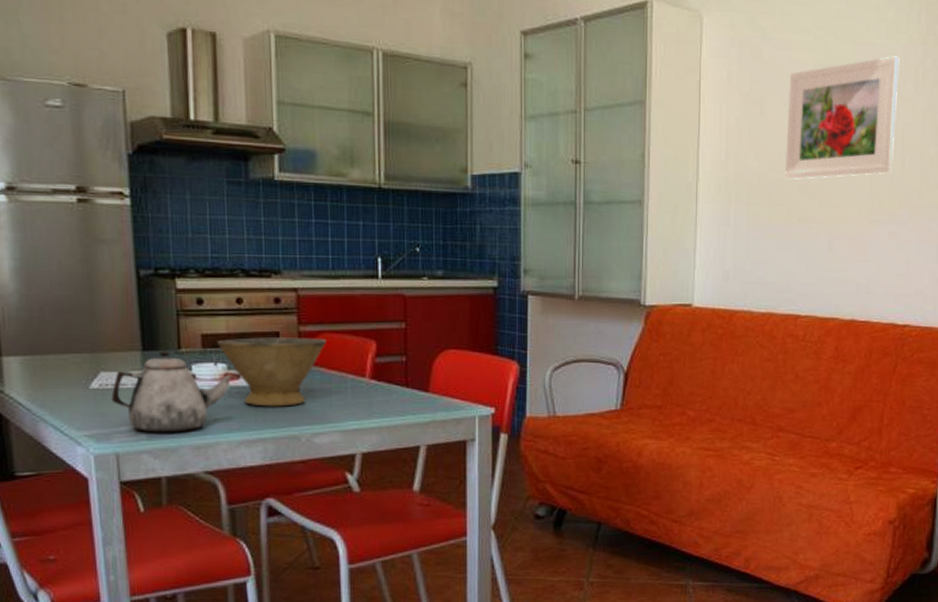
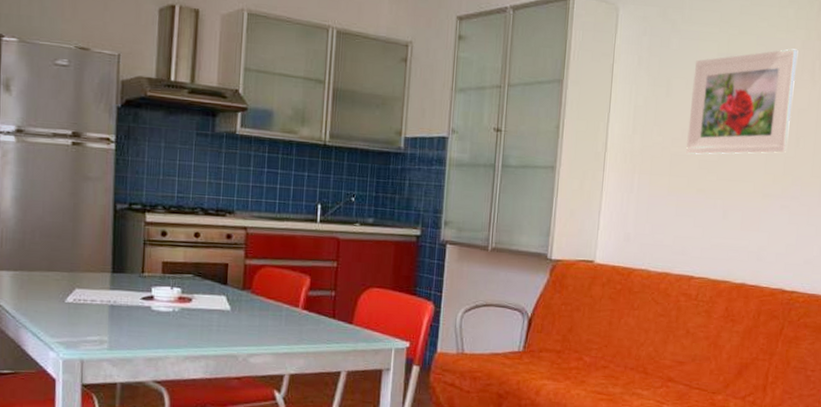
teapot: present [111,351,234,433] -> none [82,274,186,345]
bowl: present [216,337,326,407] -> none [174,267,268,329]

